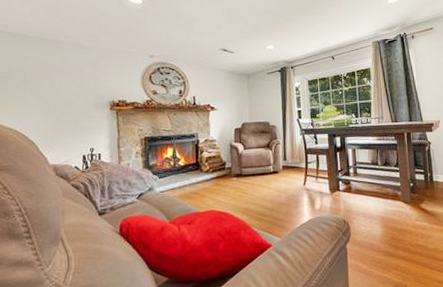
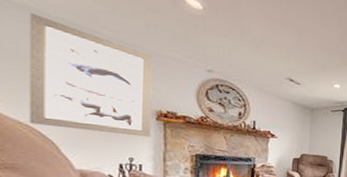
wall art: none [17,37,107,129] -> present [29,12,153,137]

